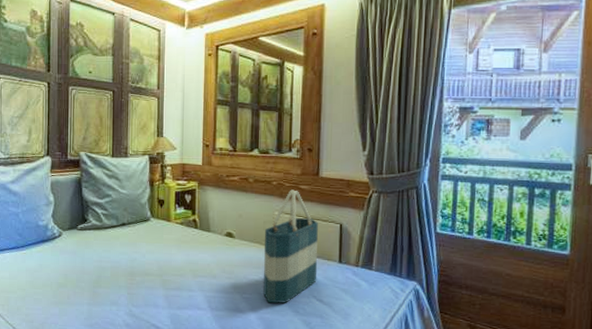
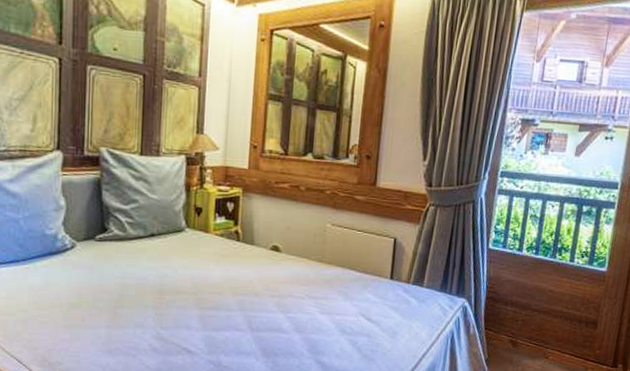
tote bag: present [263,189,318,304] -> none [309,200,372,323]

